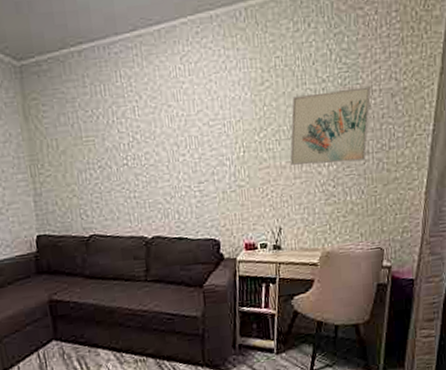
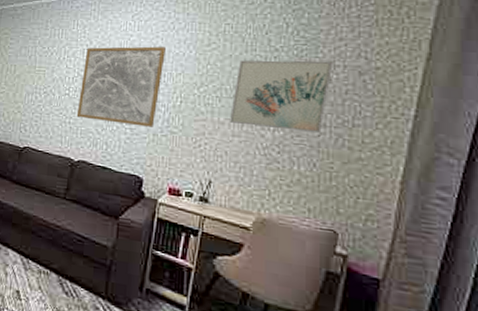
wall art: none [137,92,222,189] -> present [76,46,166,127]

